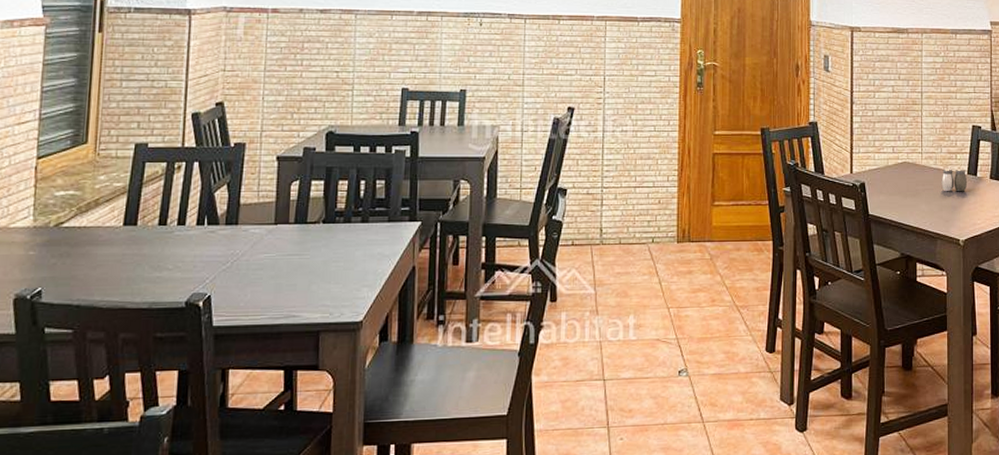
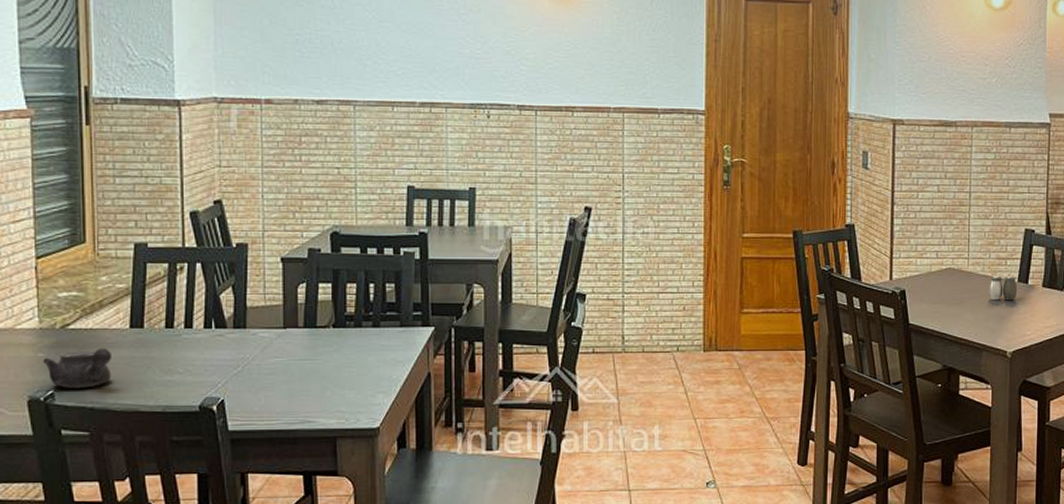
teapot: none [33,246,103,286] -> present [43,348,112,388]

